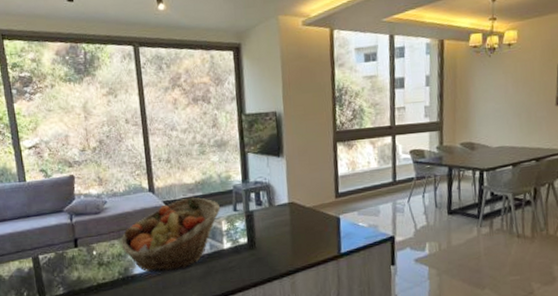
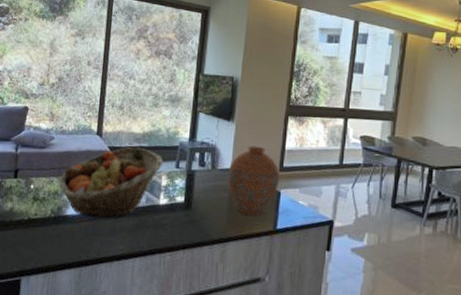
vase: none [285,177,338,245] -> present [227,146,280,216]

